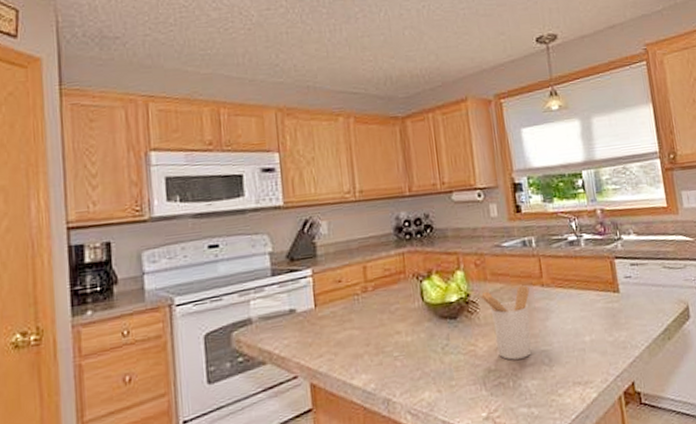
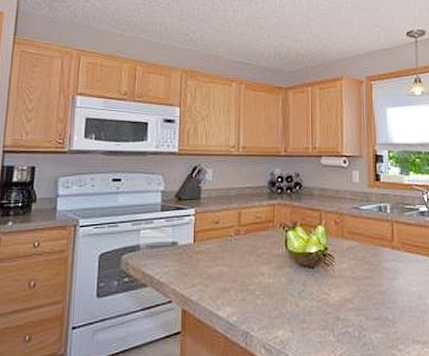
utensil holder: present [478,285,532,360] -> none [335,246,381,312]

